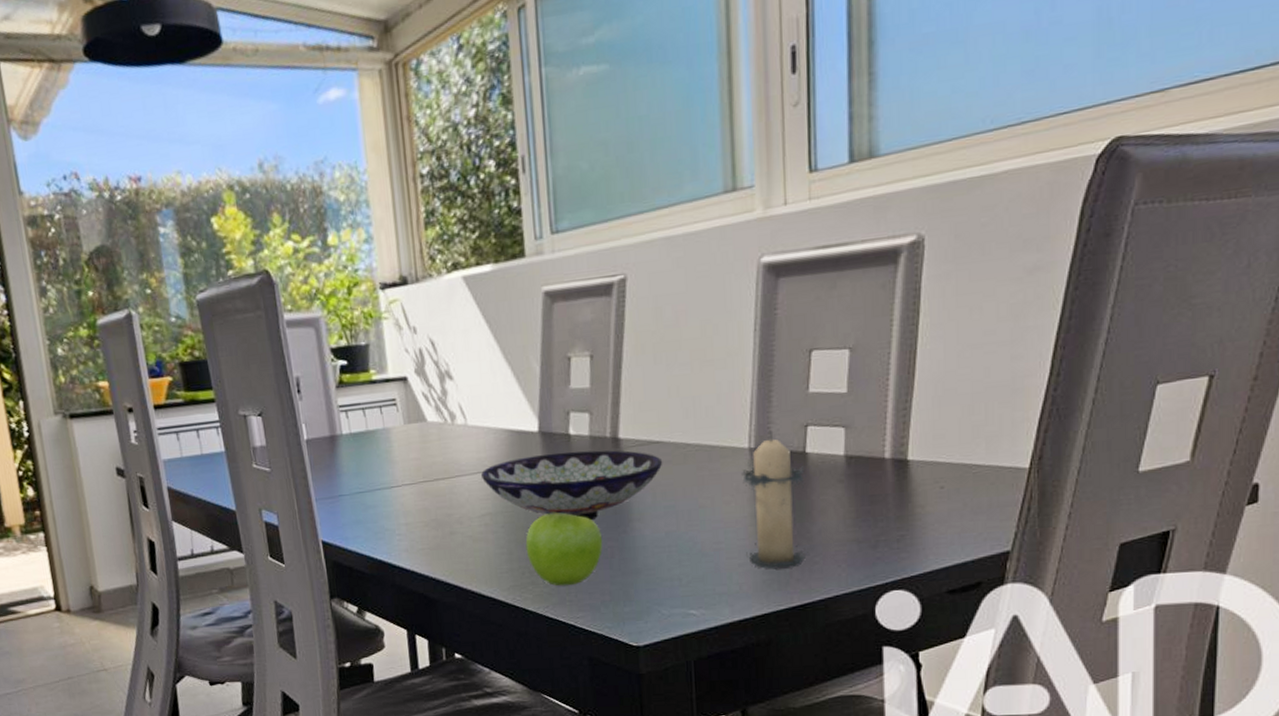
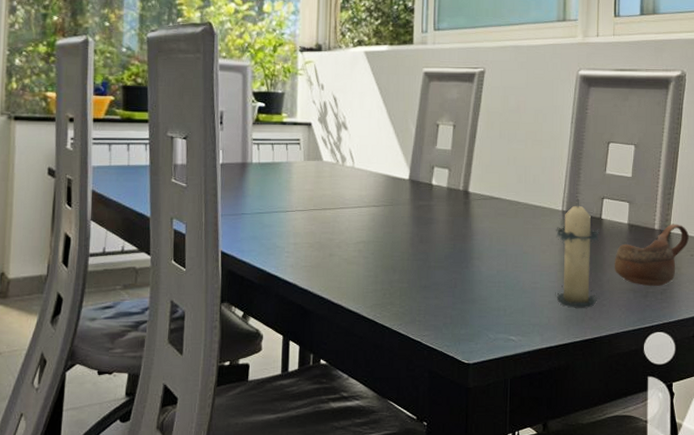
bowl: present [481,450,663,521] -> none [361,198,500,256]
fruit: present [525,513,603,586] -> none [389,246,450,308]
cup: none [827,447,937,533] -> present [614,223,689,286]

